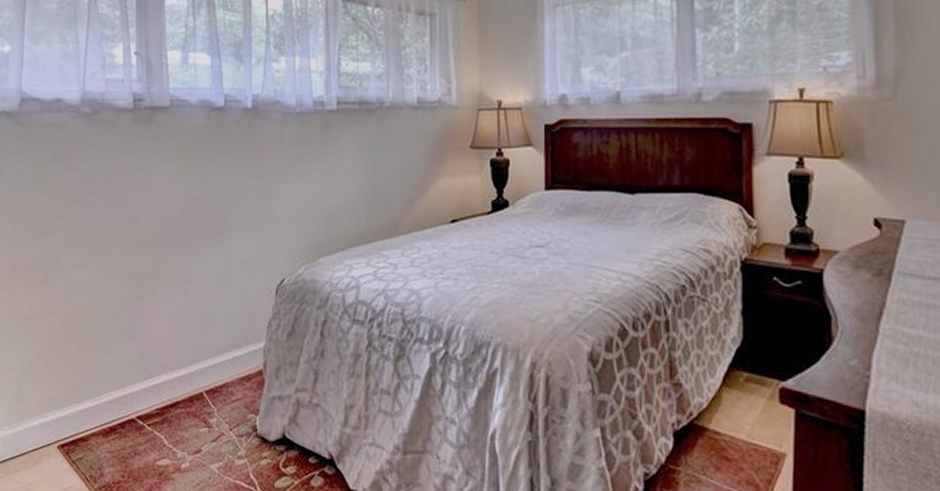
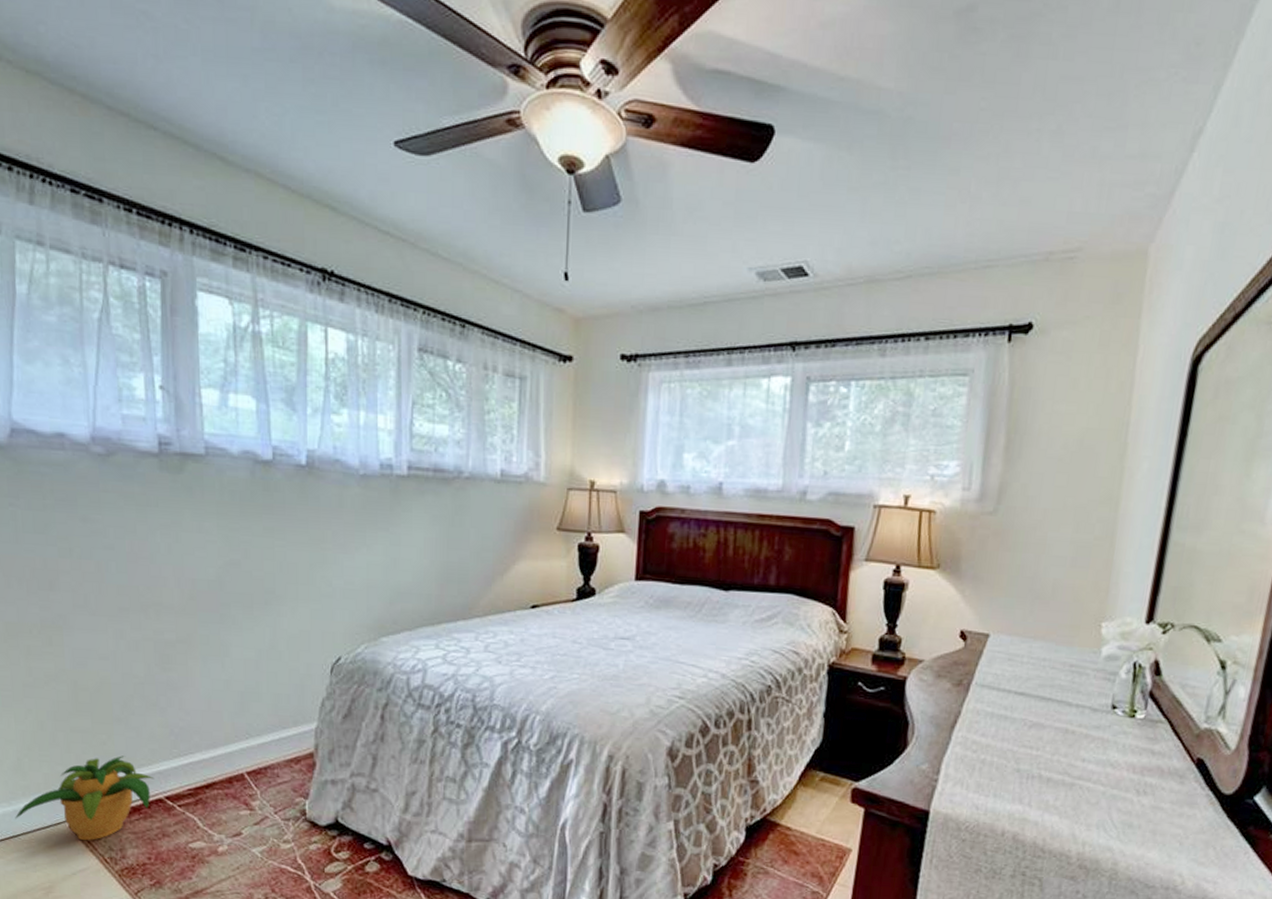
potted plant: none [14,379,128,461] -> present [15,756,155,841]

